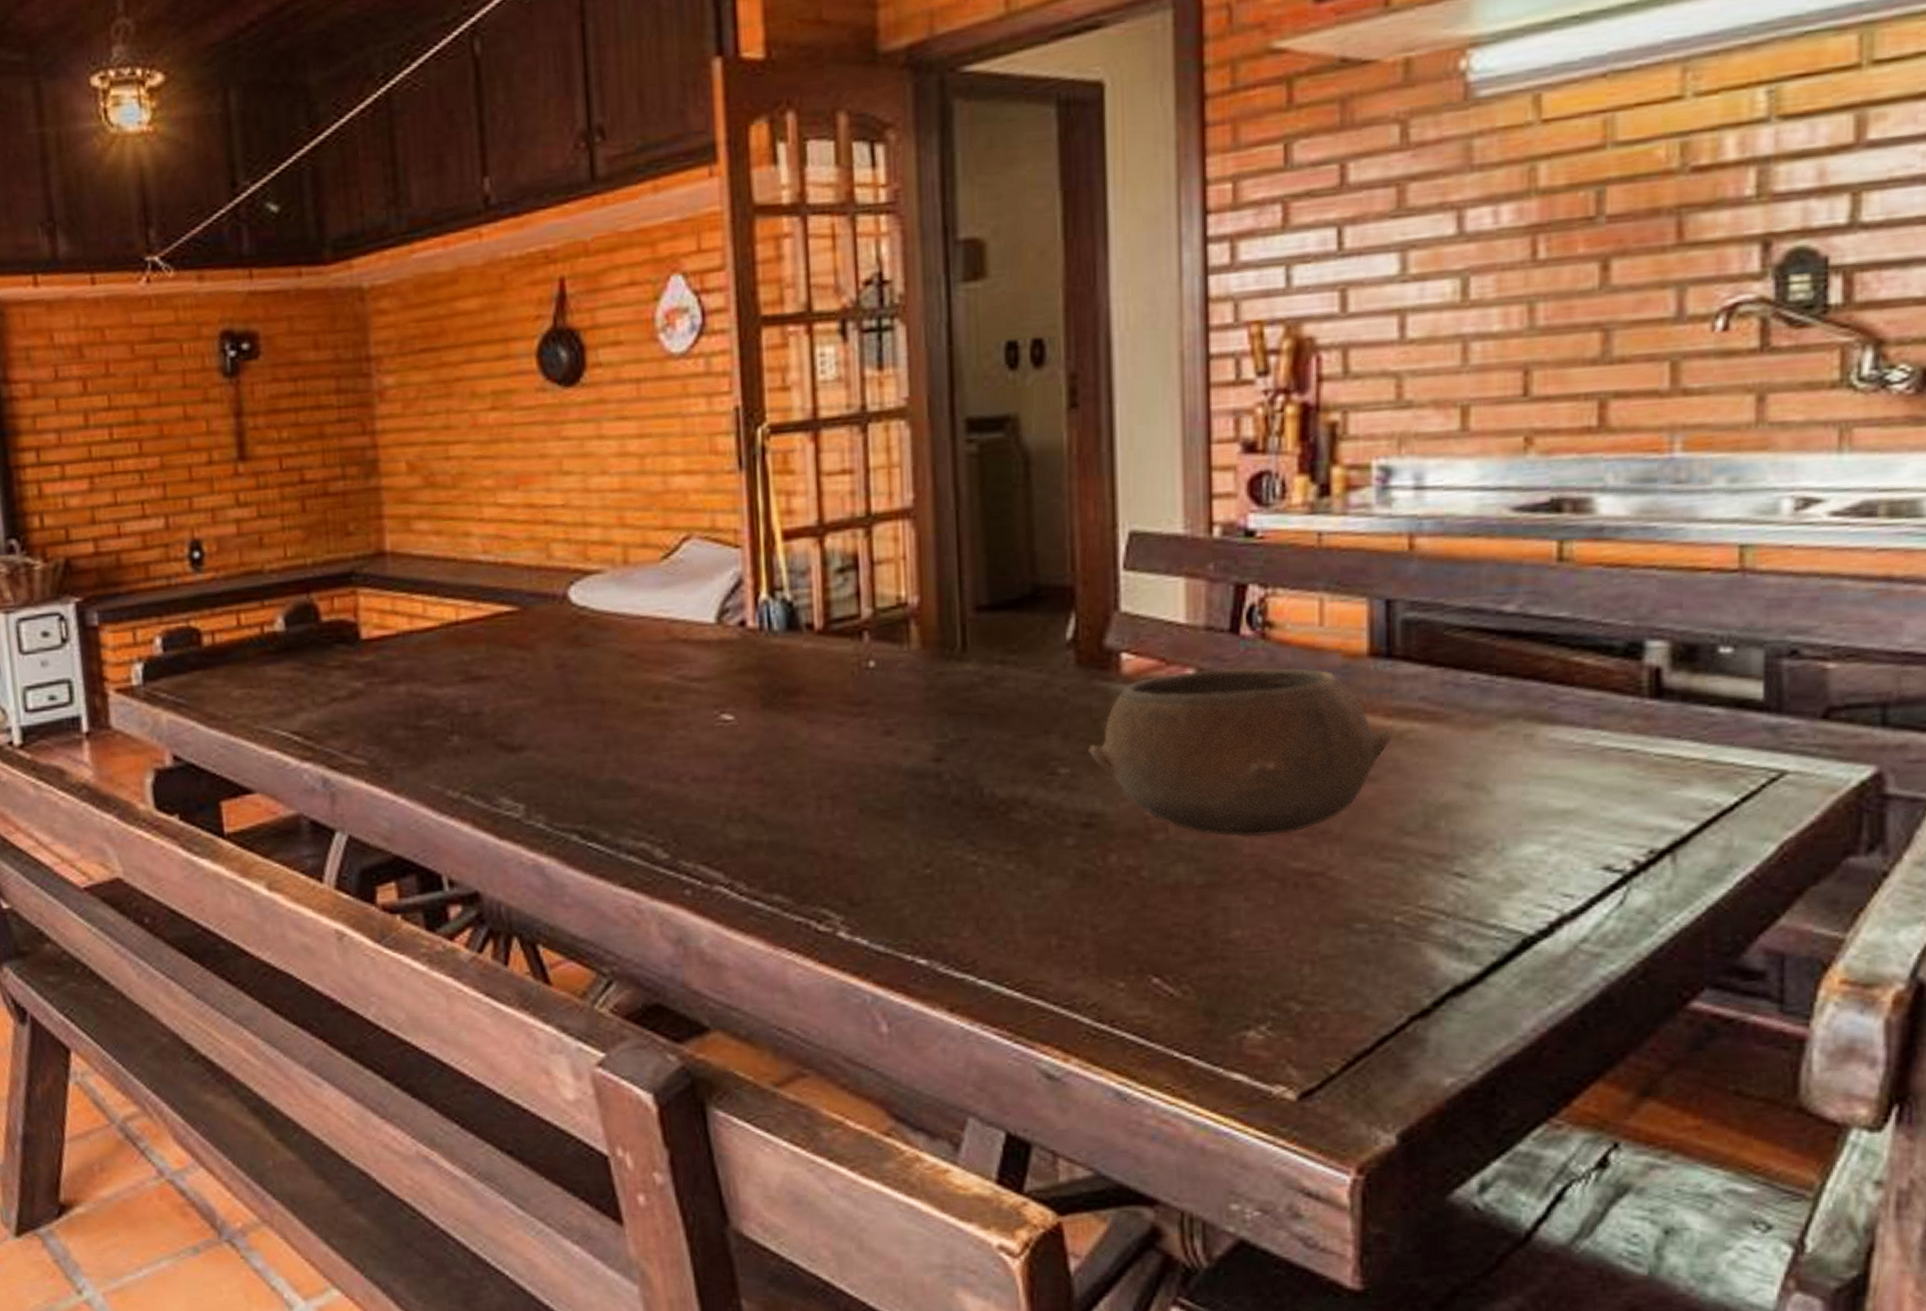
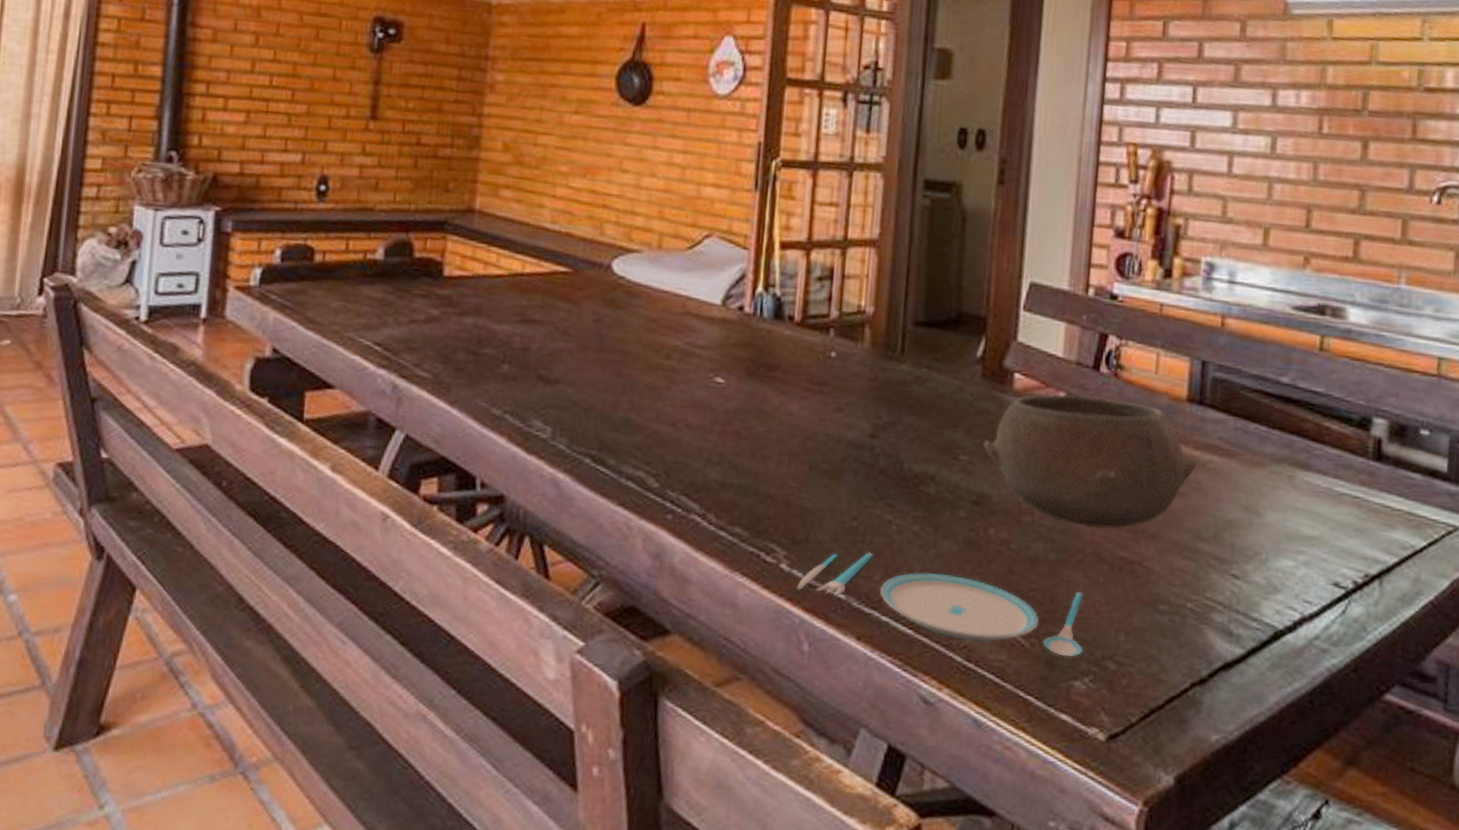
plate: none [863,904,1254,1003] -> present [797,552,1083,657]

